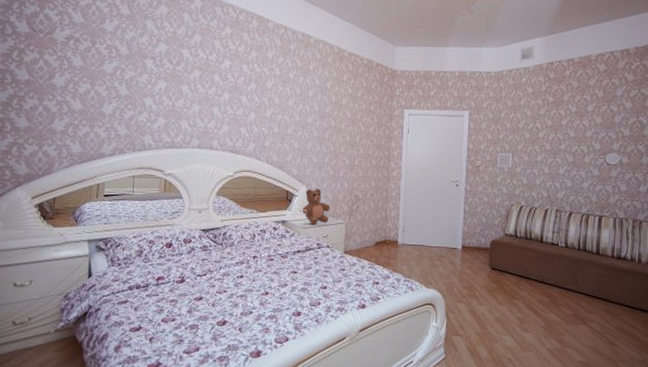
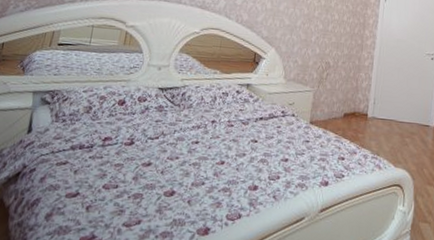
teddy bear: present [301,188,331,225] -> none [268,52,300,91]

